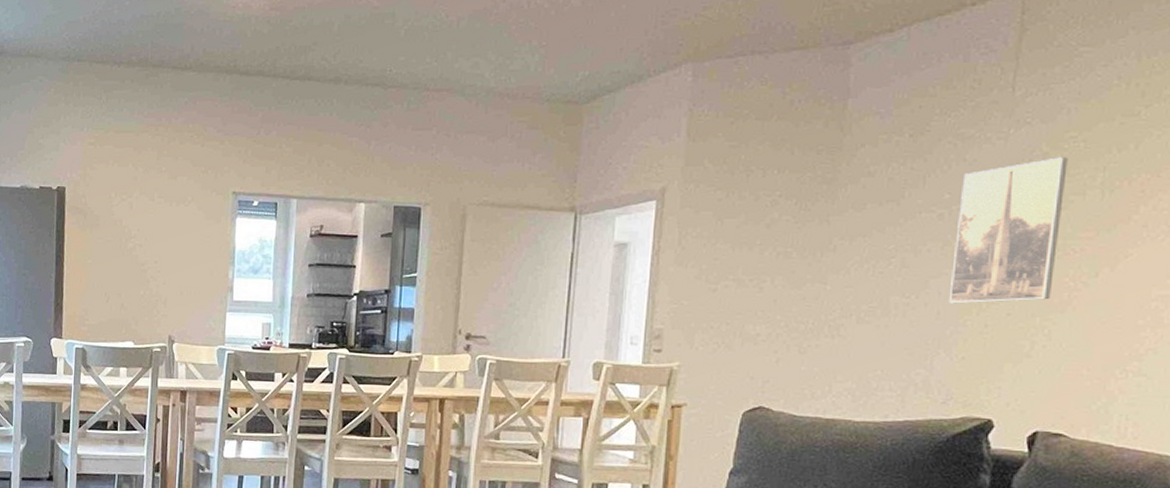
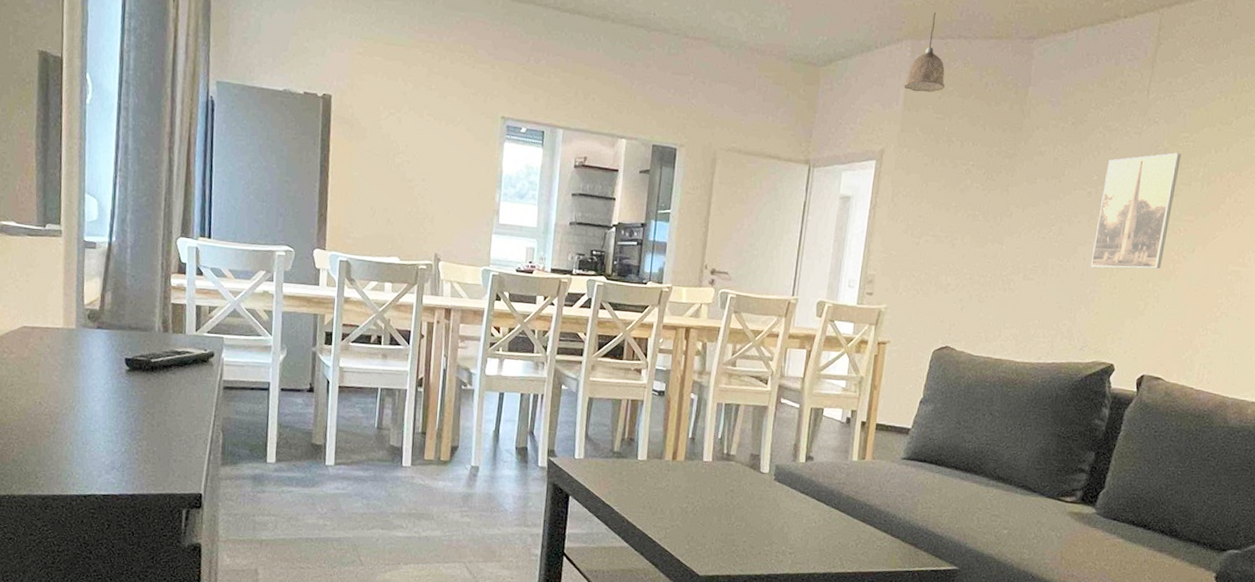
pendant lamp: none [686,29,739,120] -> present [903,12,945,92]

